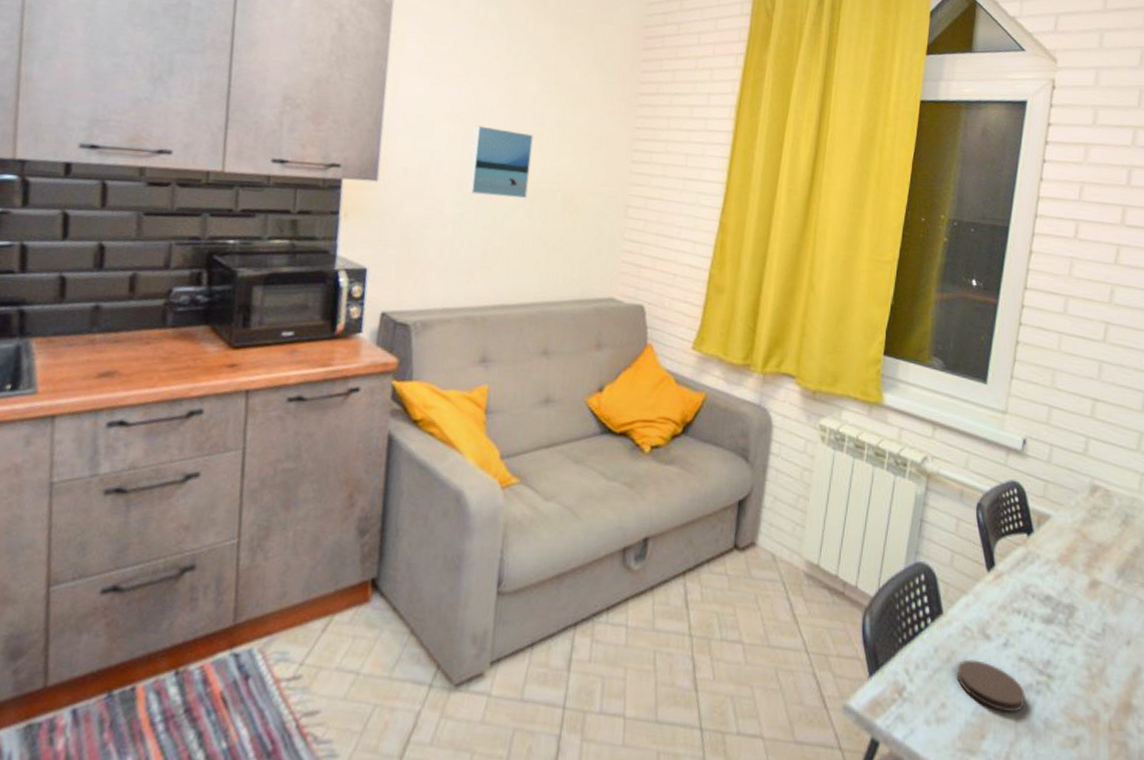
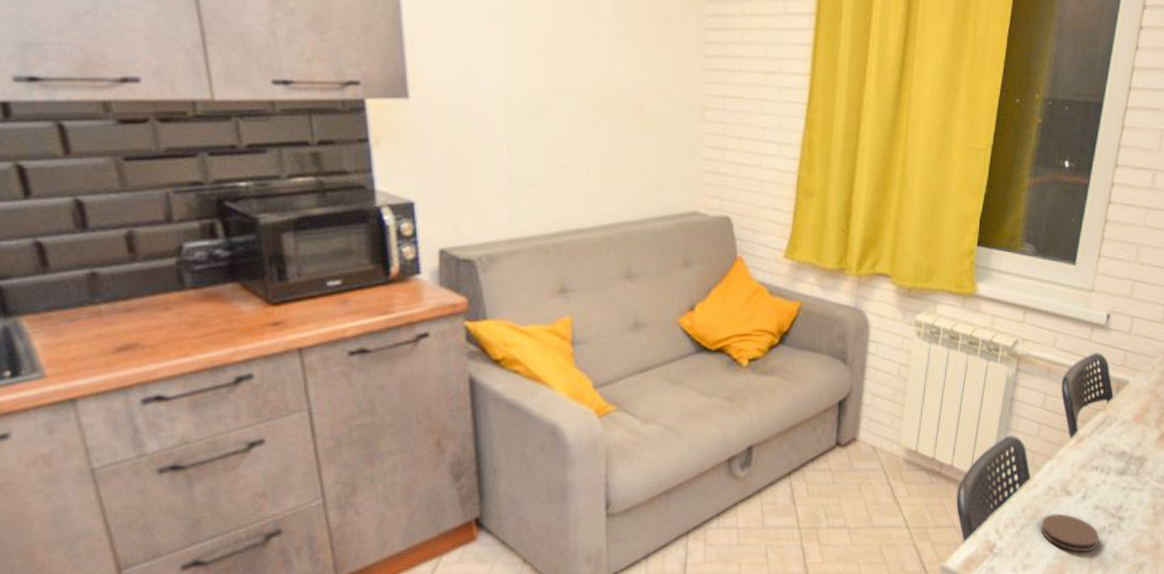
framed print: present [468,125,533,199] -> none [516,23,589,108]

